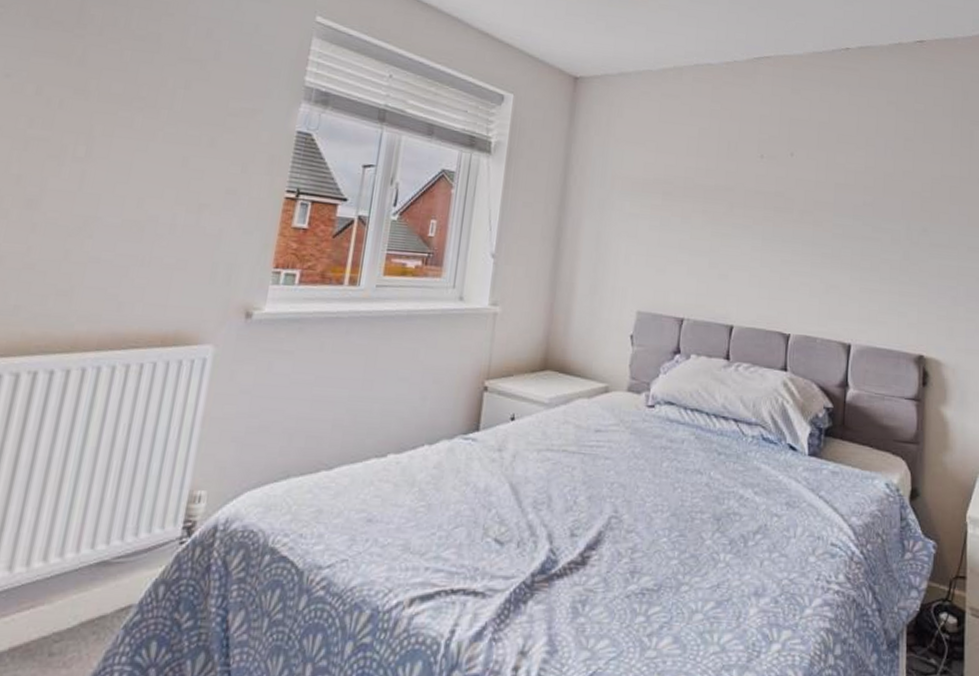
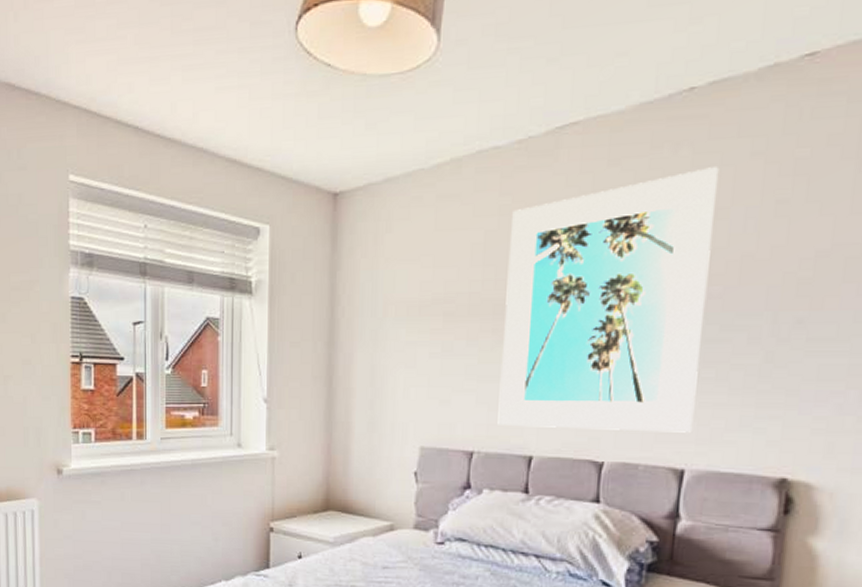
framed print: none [705,106,867,313] -> present [497,167,720,433]

